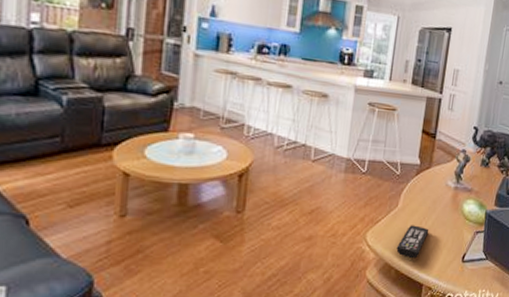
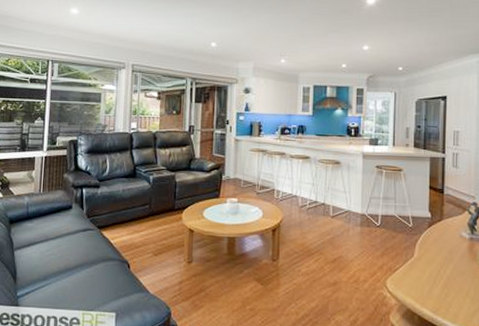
remote control: present [396,225,429,259] -> none [417,274,449,306]

